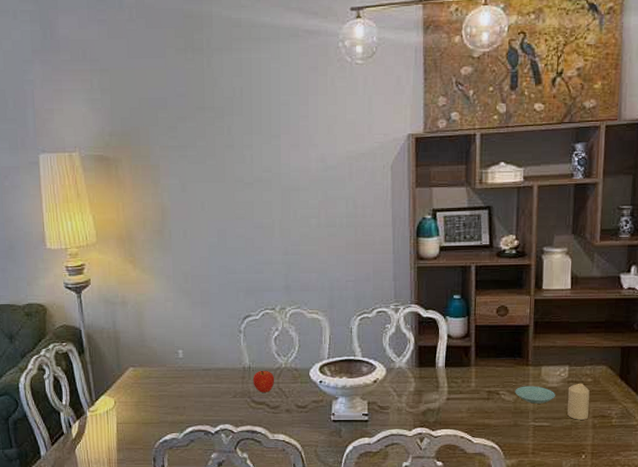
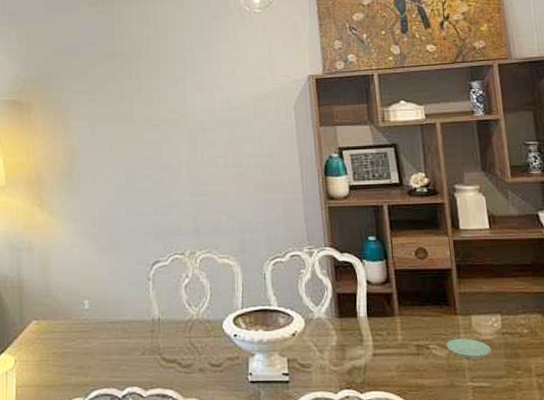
fruit: present [253,370,275,393] -> none [162,322,186,349]
candle: present [567,383,590,420] -> none [503,334,531,379]

